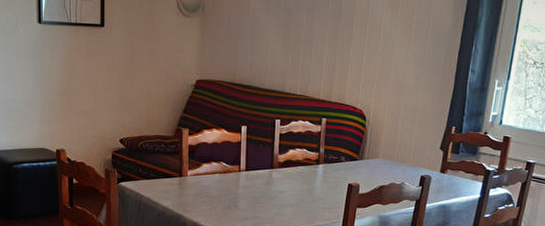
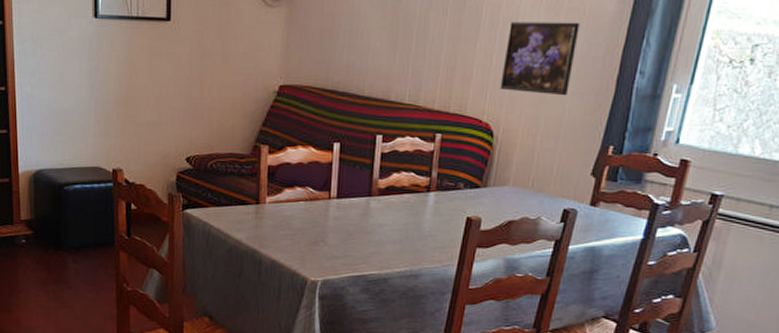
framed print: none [369,32,426,89] -> present [500,22,580,96]

